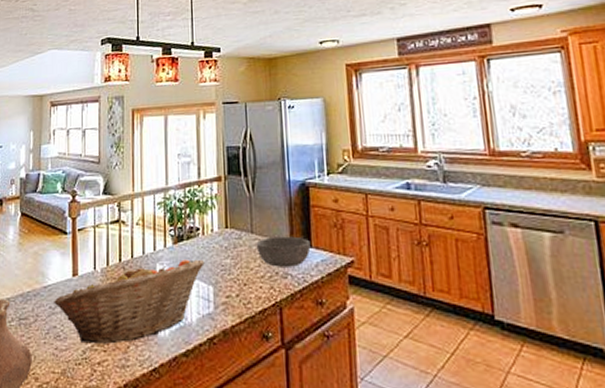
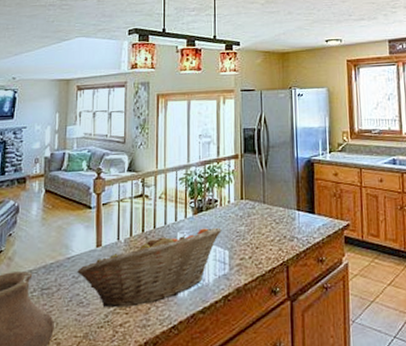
bowl: present [256,236,311,267] -> none [267,205,314,232]

